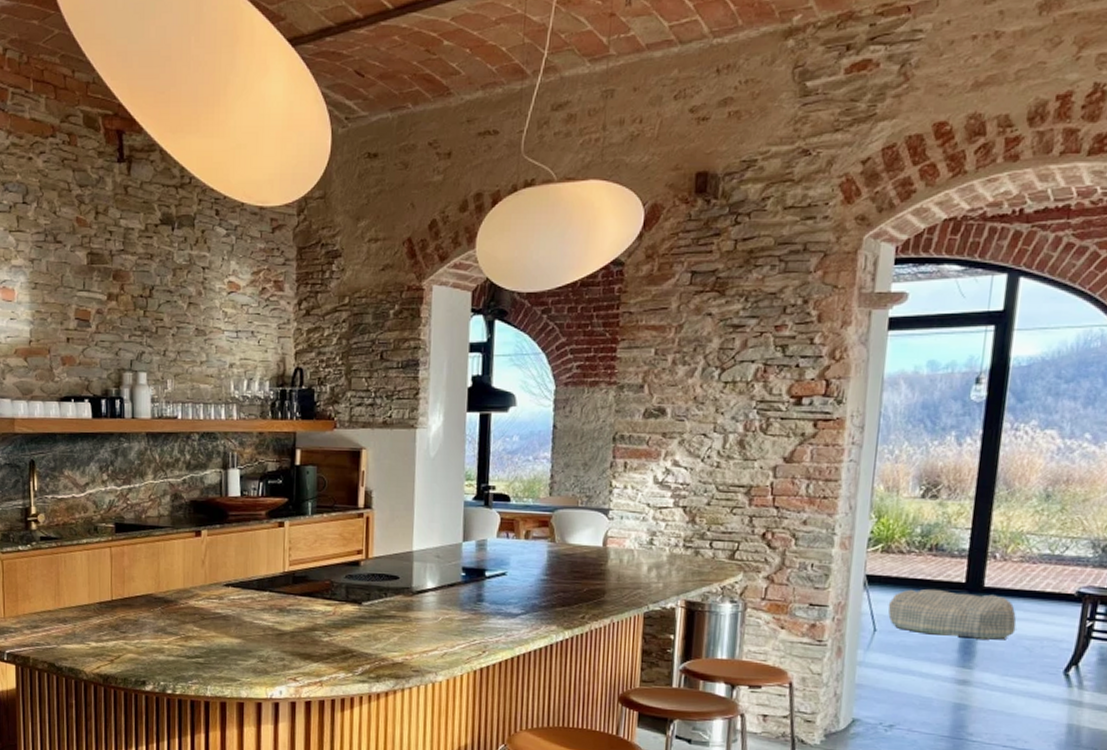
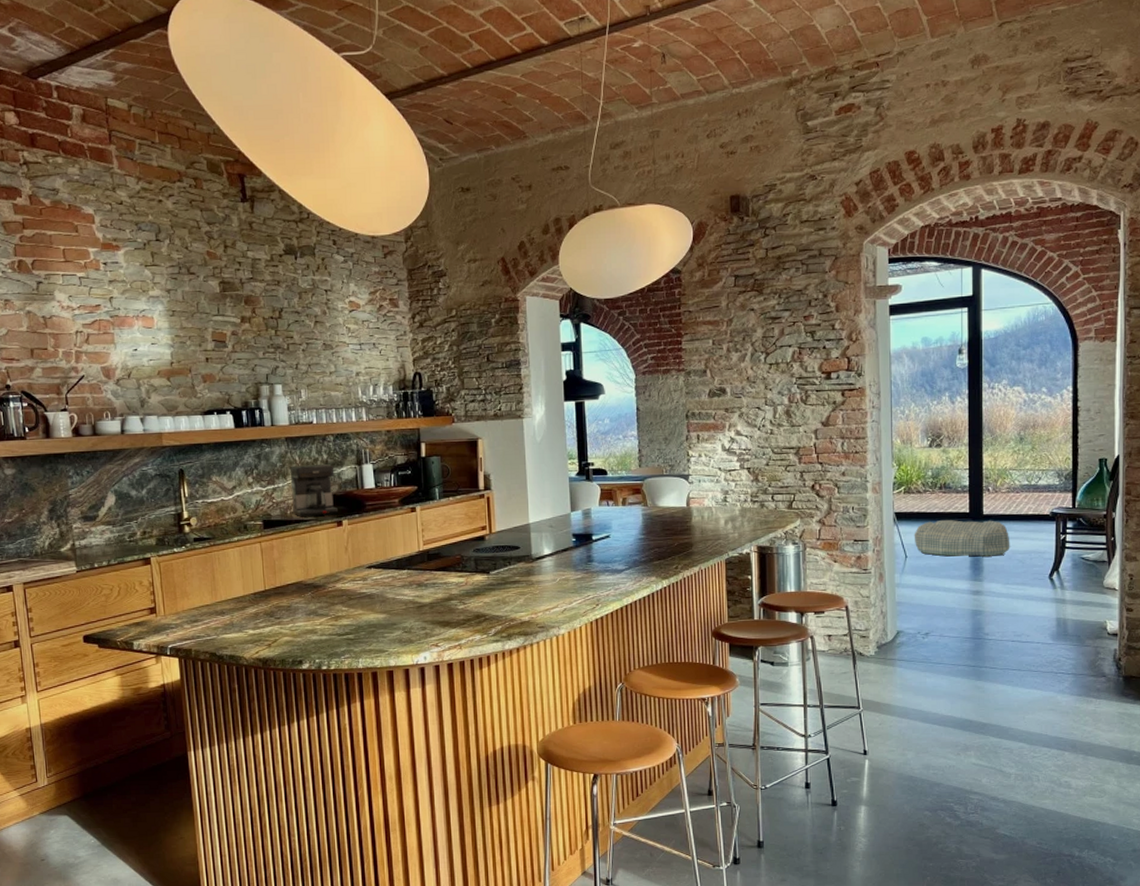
coffee maker: none [147,464,198,524] -> present [289,463,339,517]

